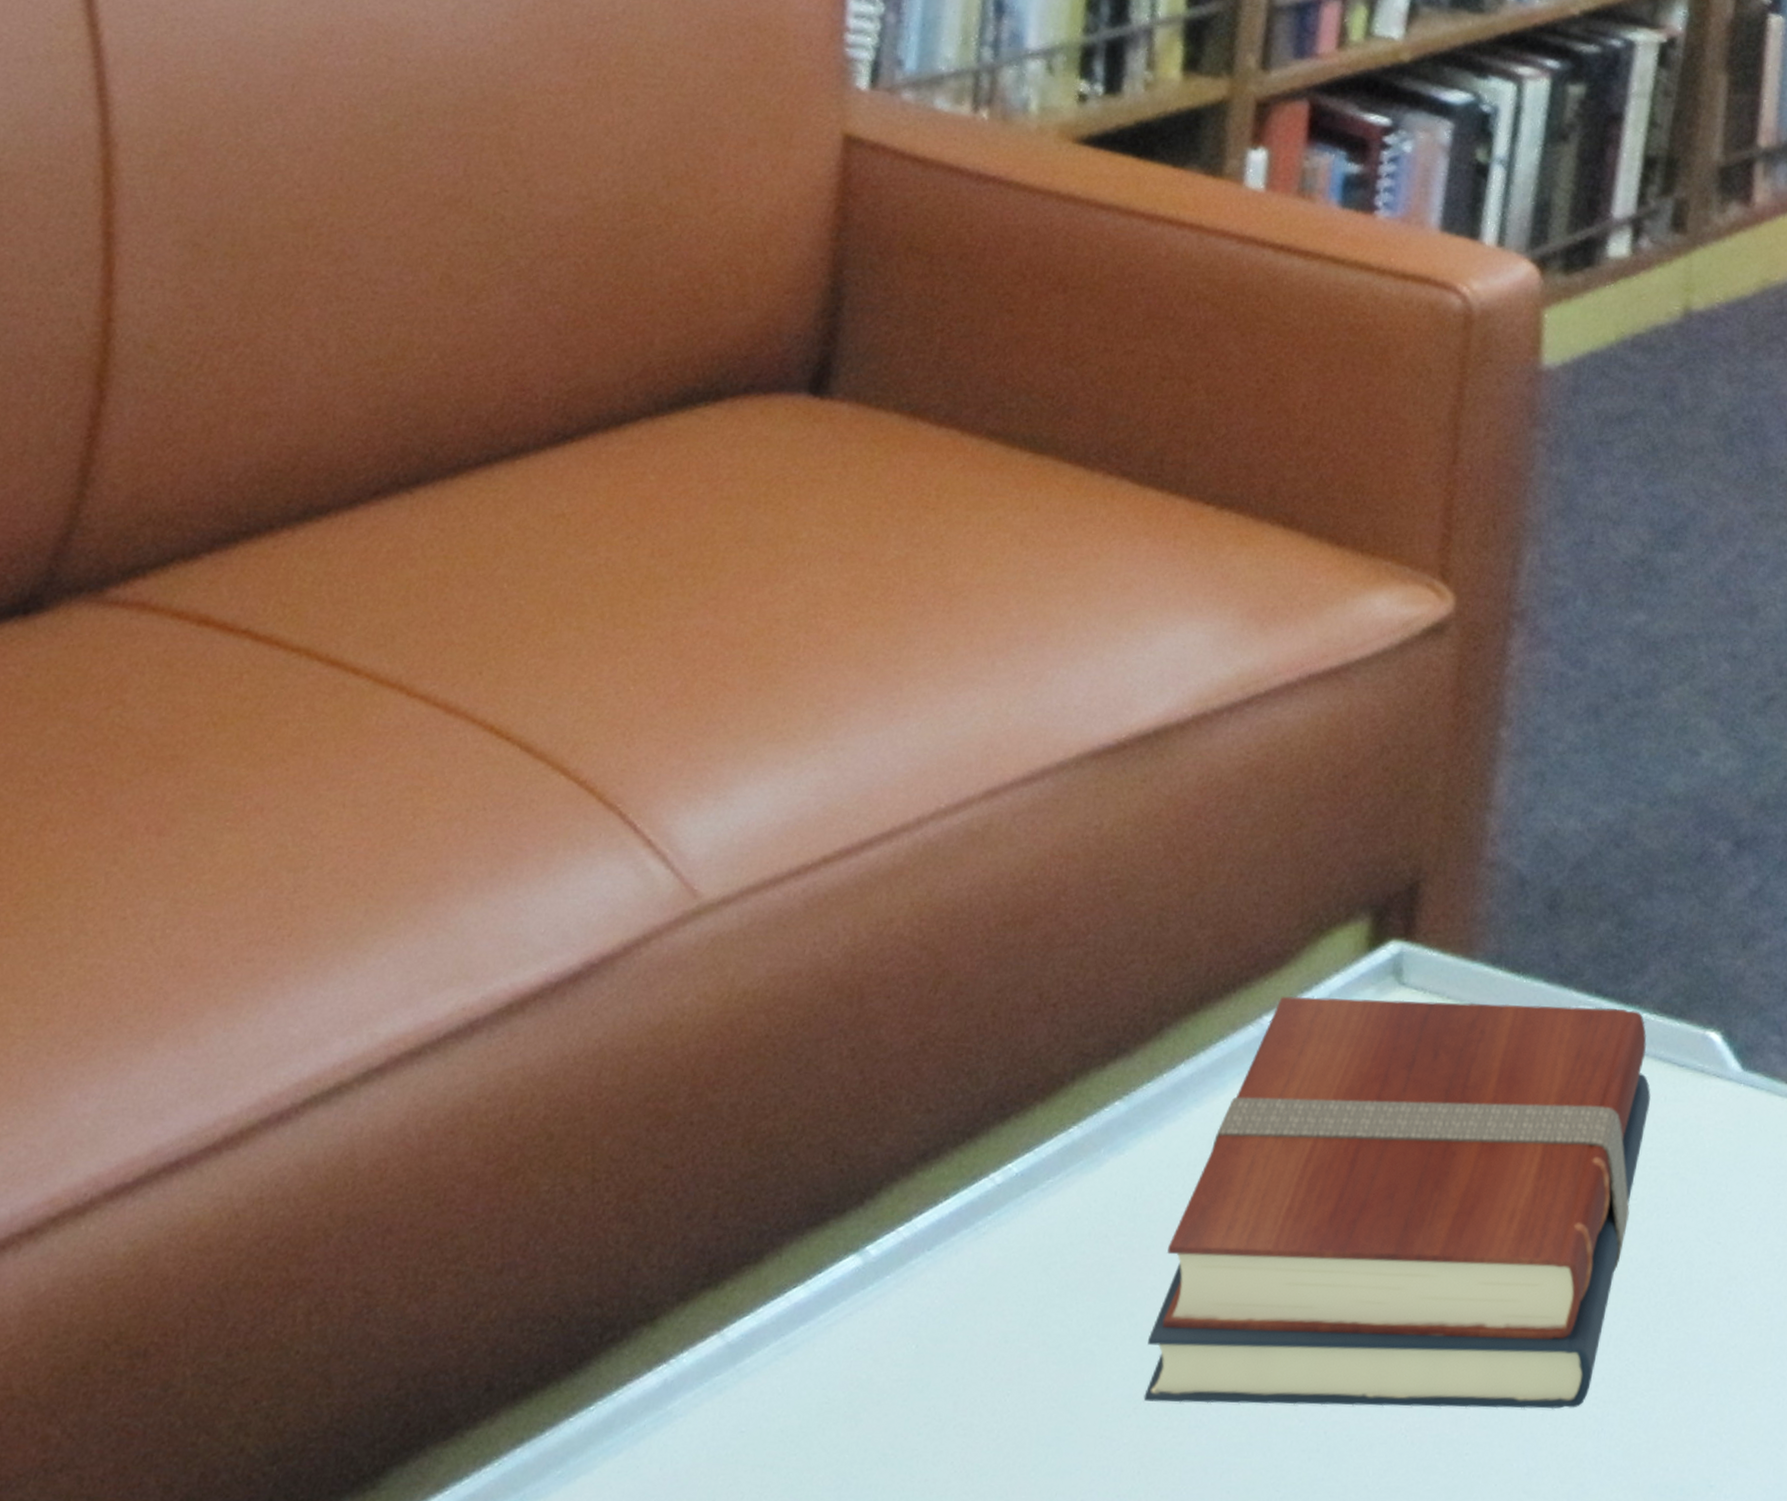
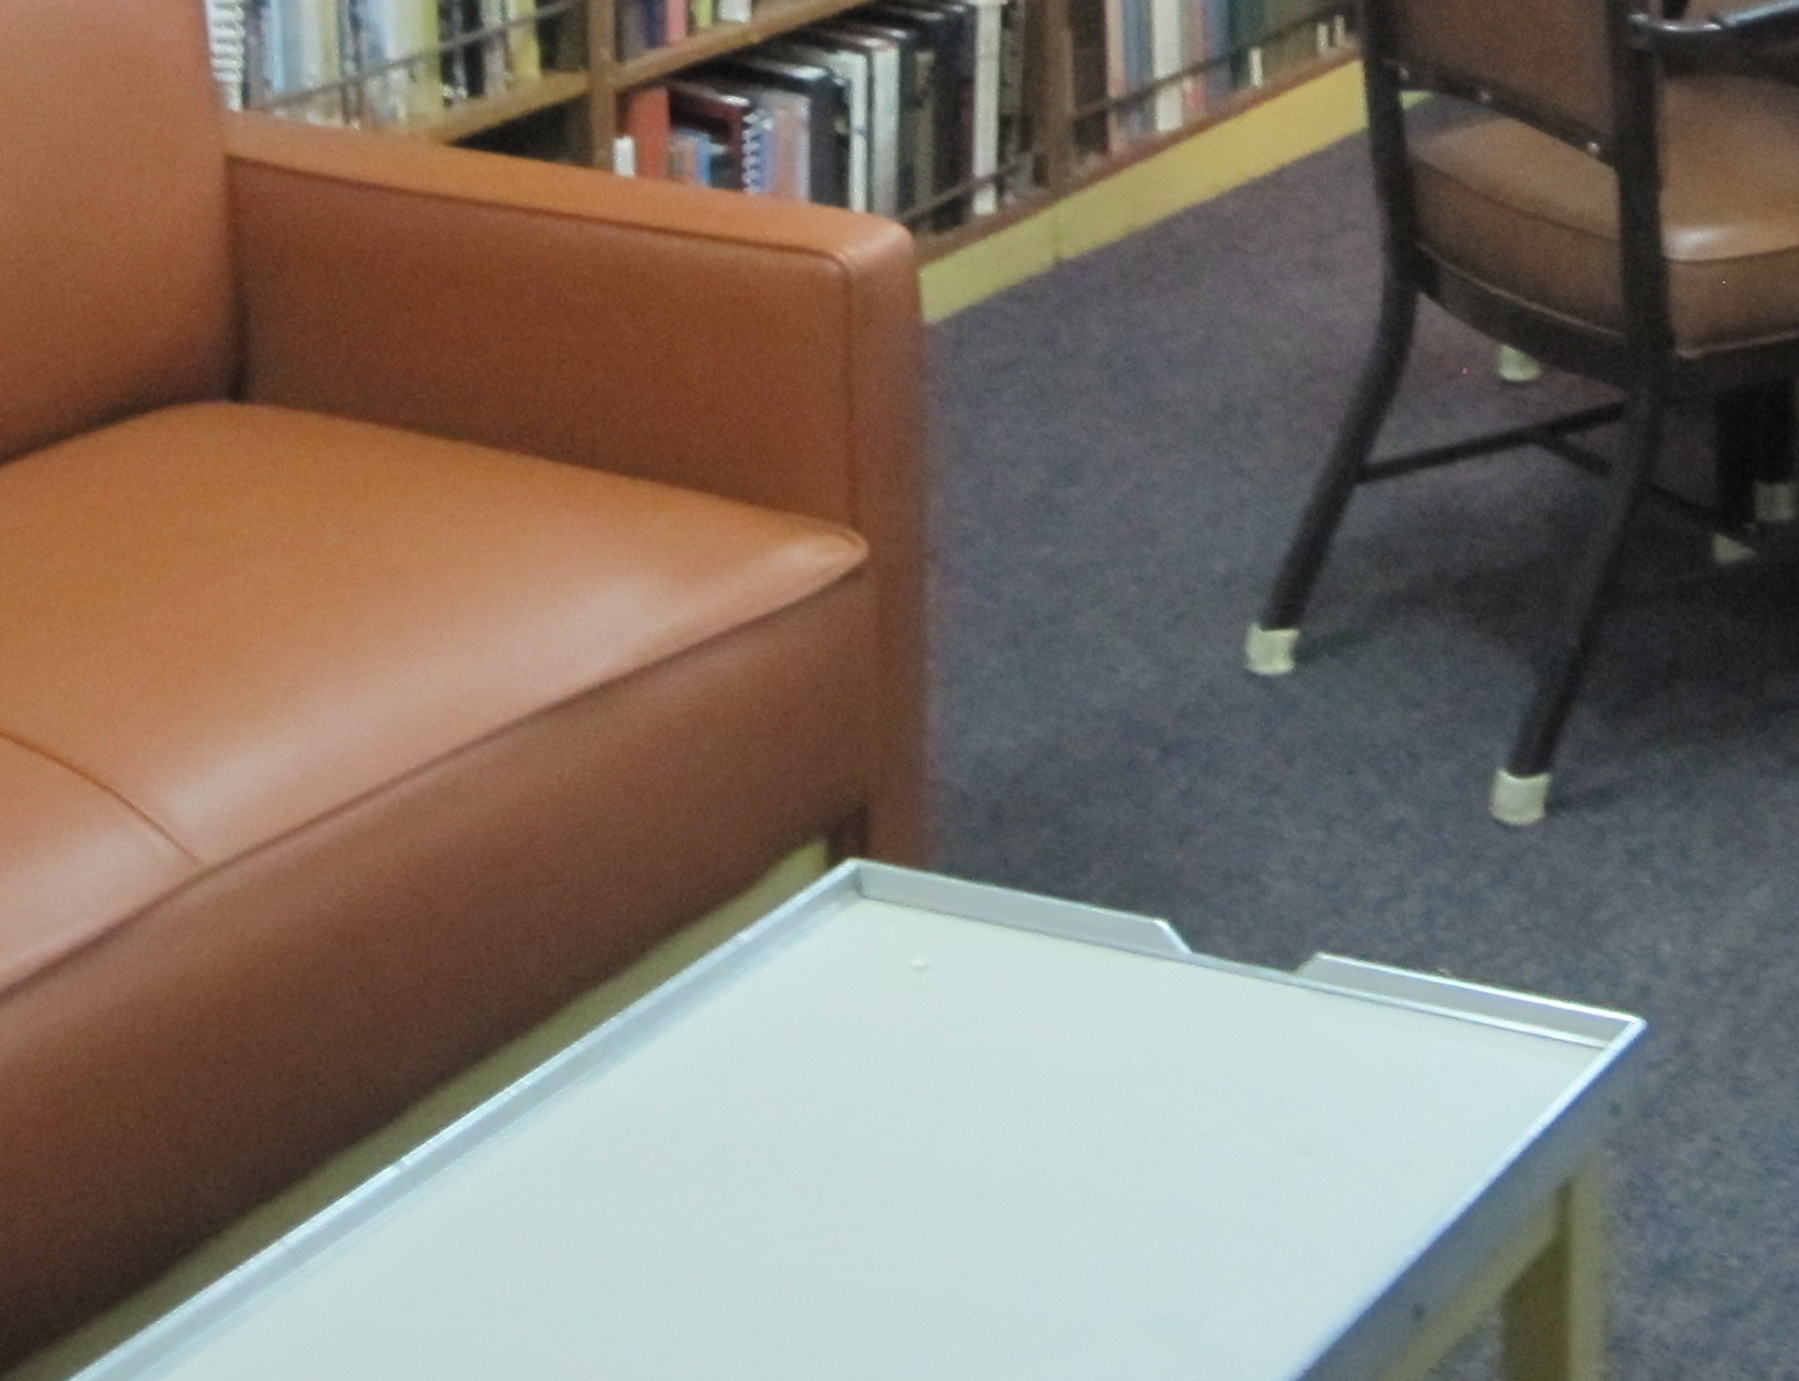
books: present [1143,996,1652,1410] -> none [670,906,1109,1275]

